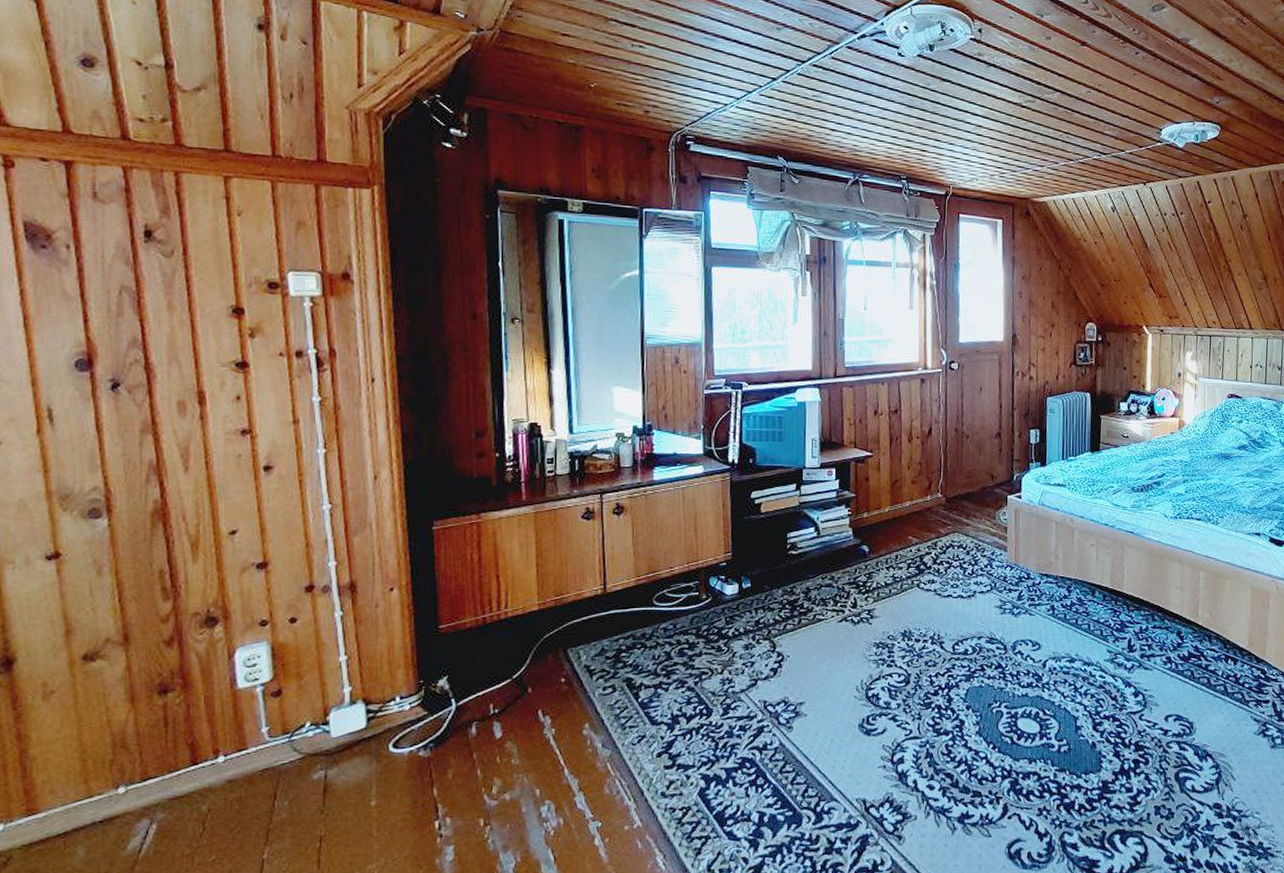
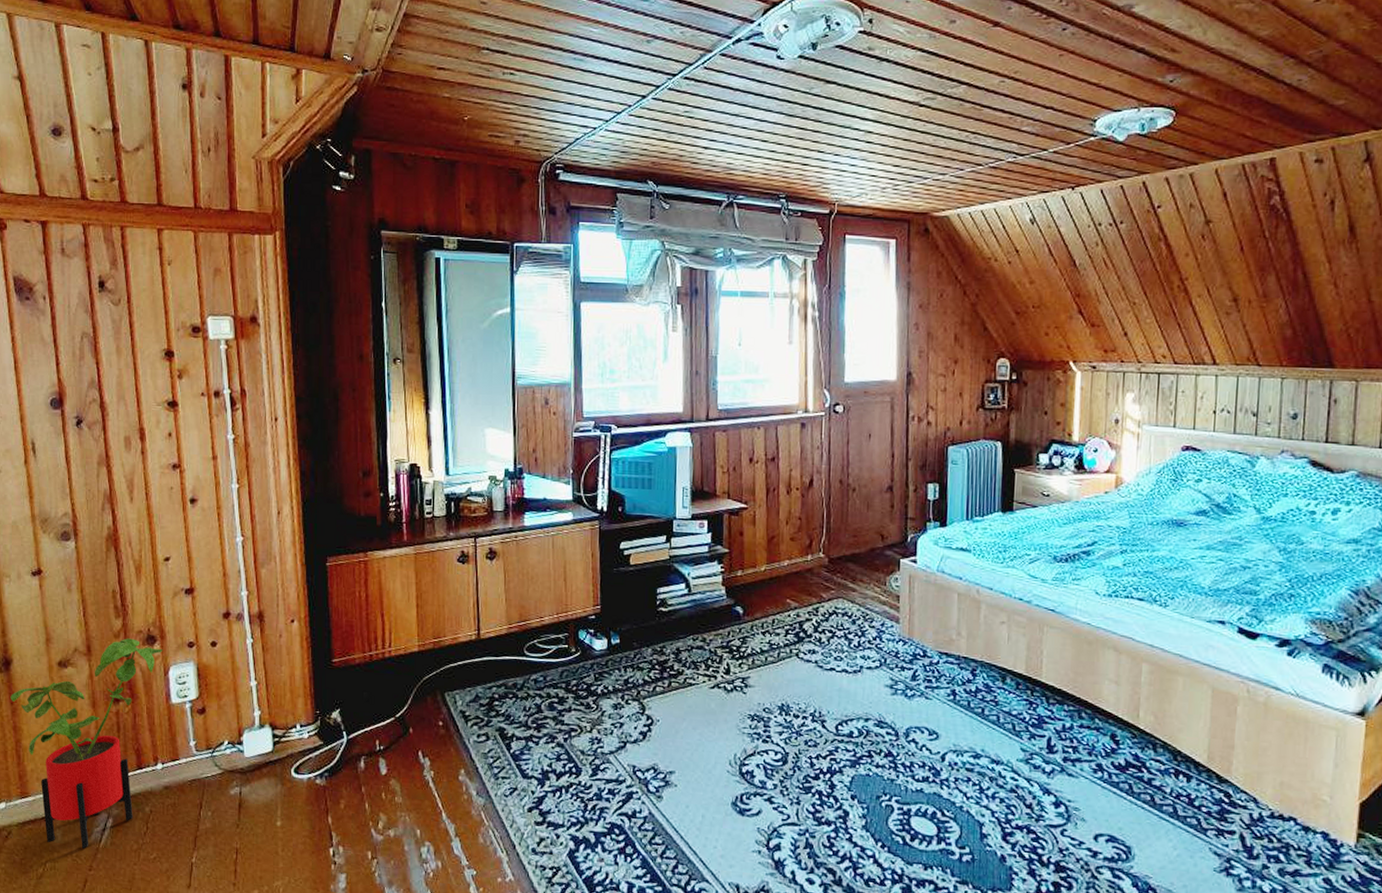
house plant: none [12,622,227,862] -> present [10,638,163,848]

